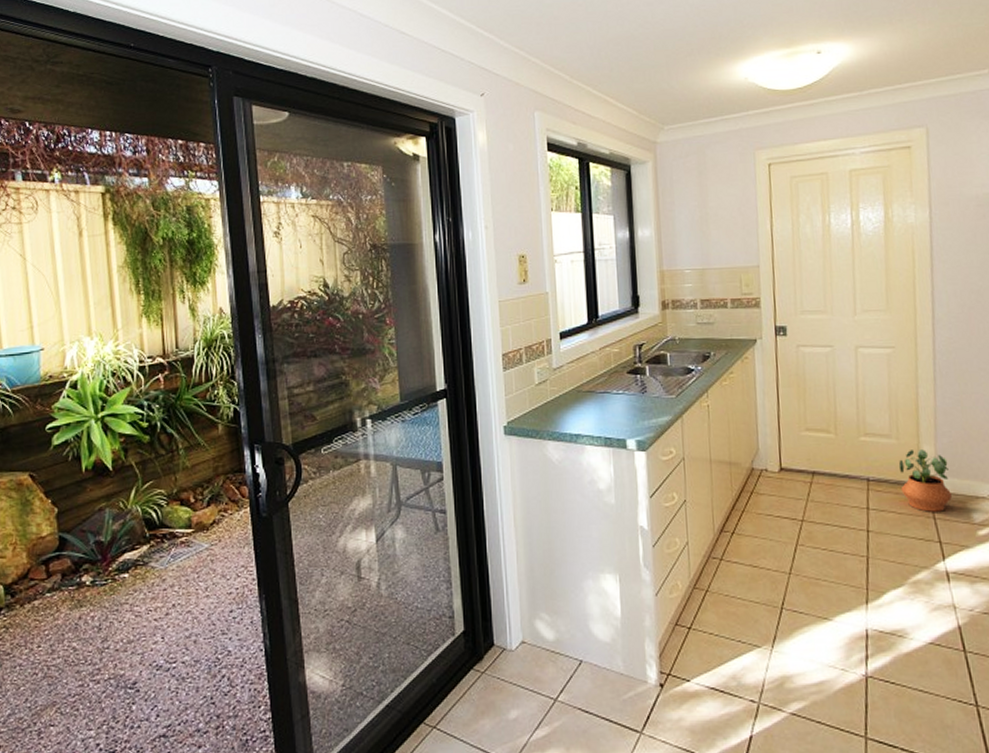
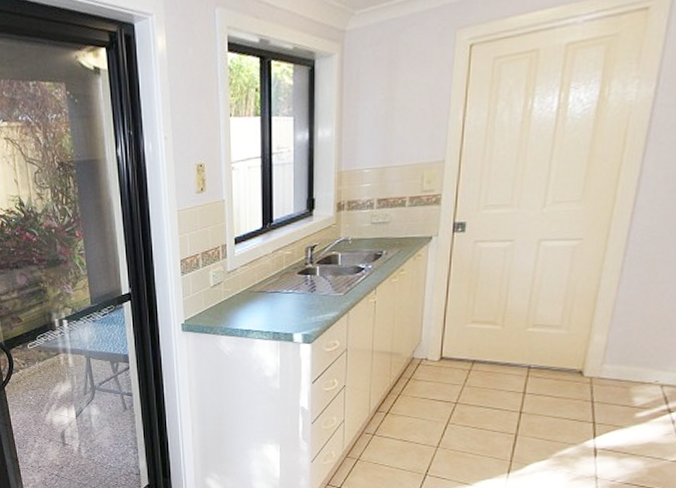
potted plant: present [898,450,953,512] -> none [562,339,618,396]

